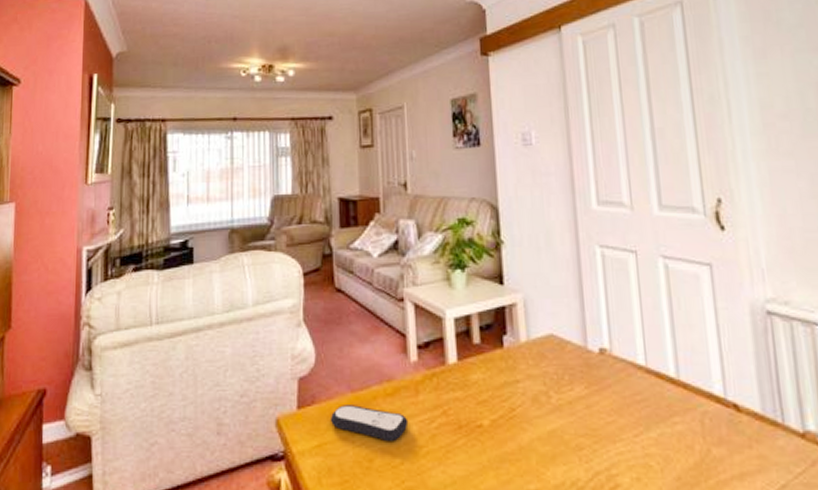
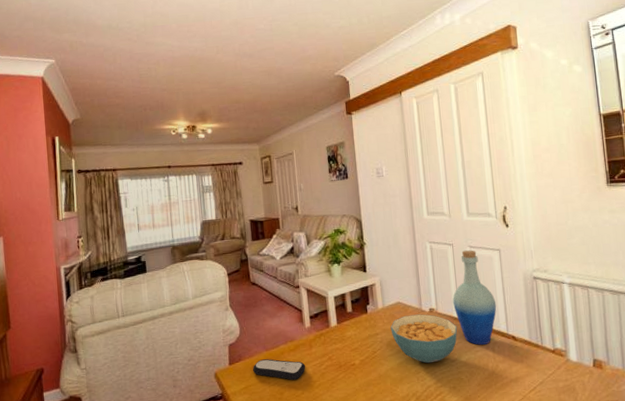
cereal bowl: none [538,356,644,436] -> present [390,314,458,364]
bottle: none [636,262,707,413] -> present [453,250,497,345]

